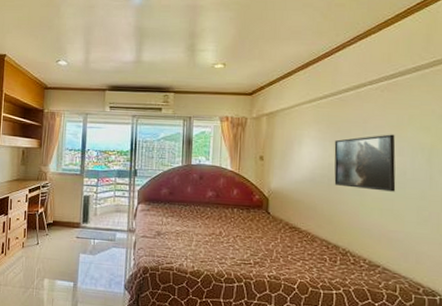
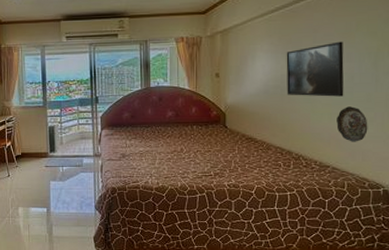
decorative plate: none [387,203,422,242] -> present [336,106,368,142]

